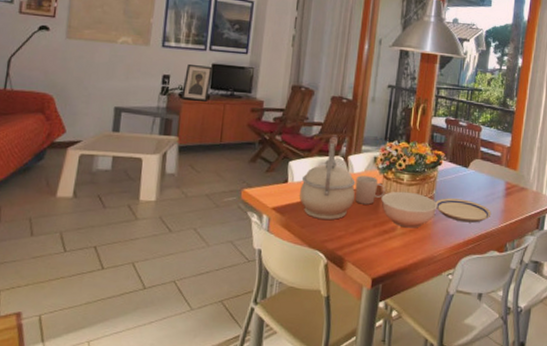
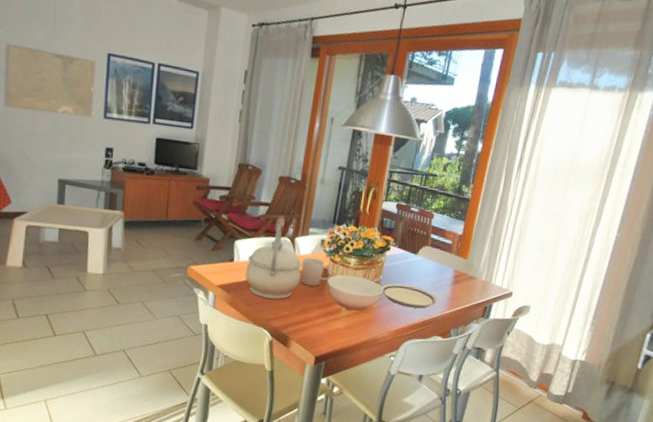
picture frame: present [181,63,213,101] -> none [125,136,157,177]

